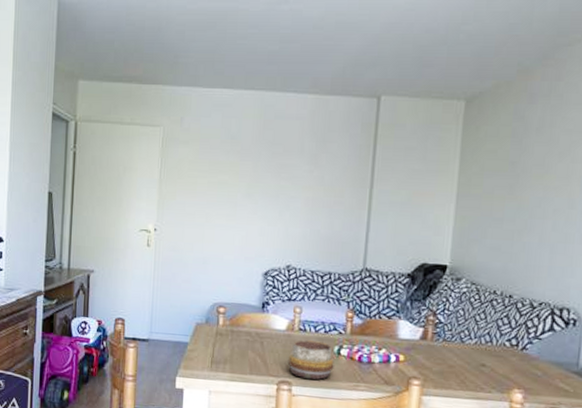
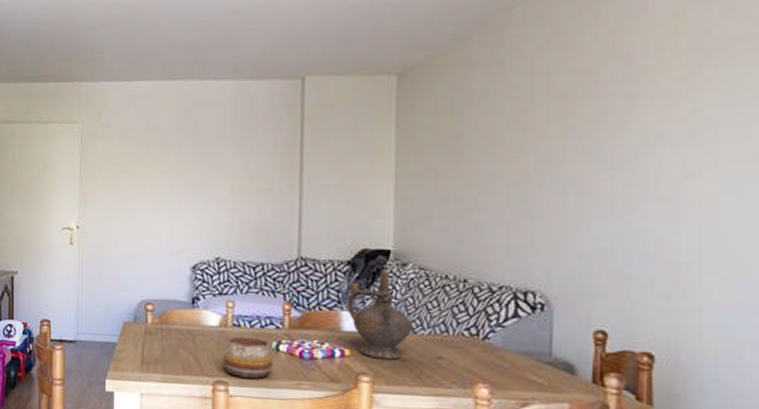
ceremonial vessel: none [404,285,462,366] -> present [347,271,413,360]

